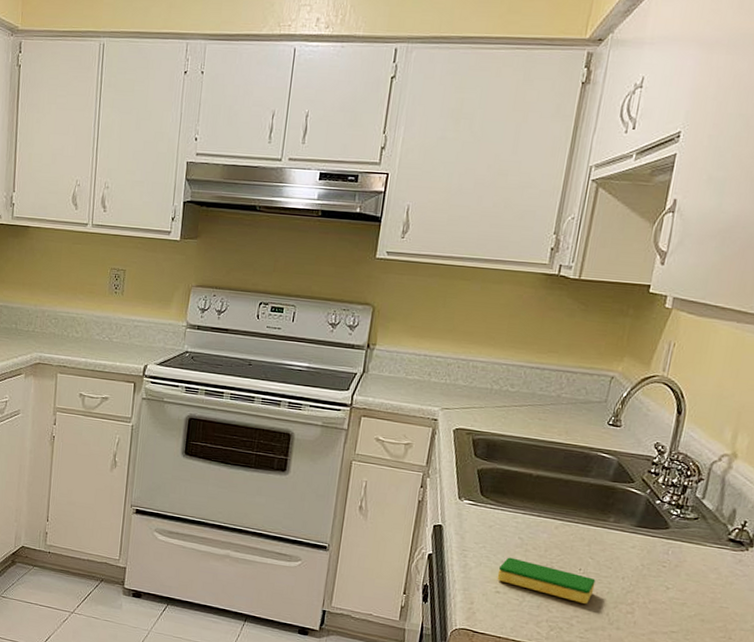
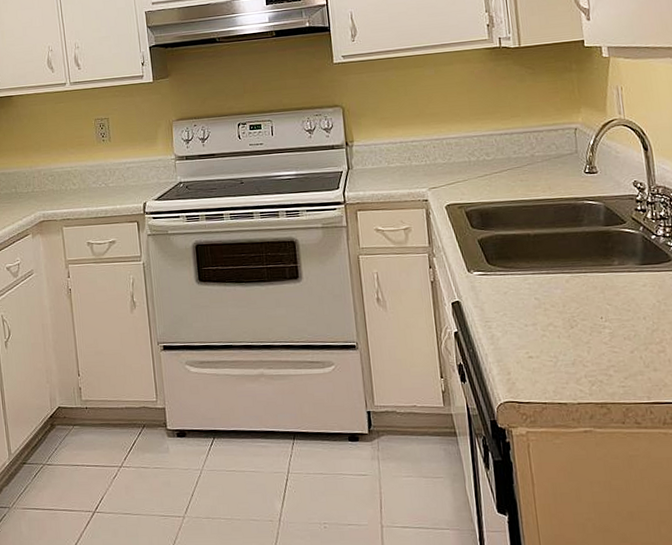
dish sponge: present [497,557,596,604] -> none [525,319,621,352]

